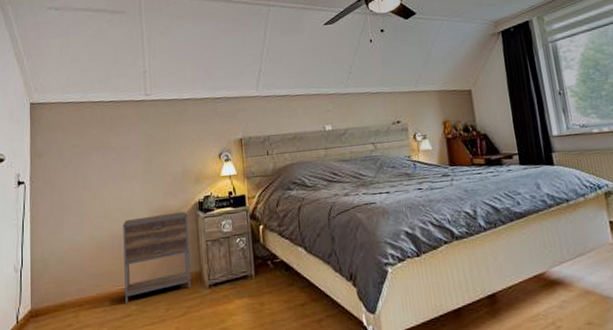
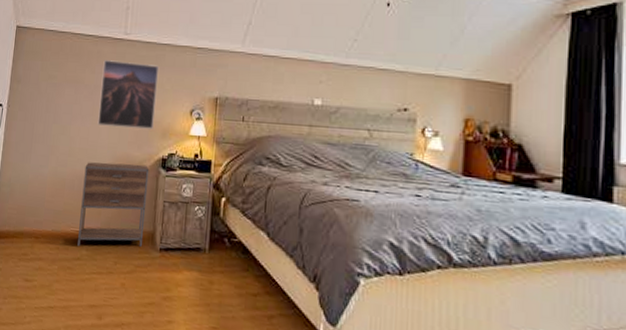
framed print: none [127,119,186,183] -> present [97,60,158,129]

